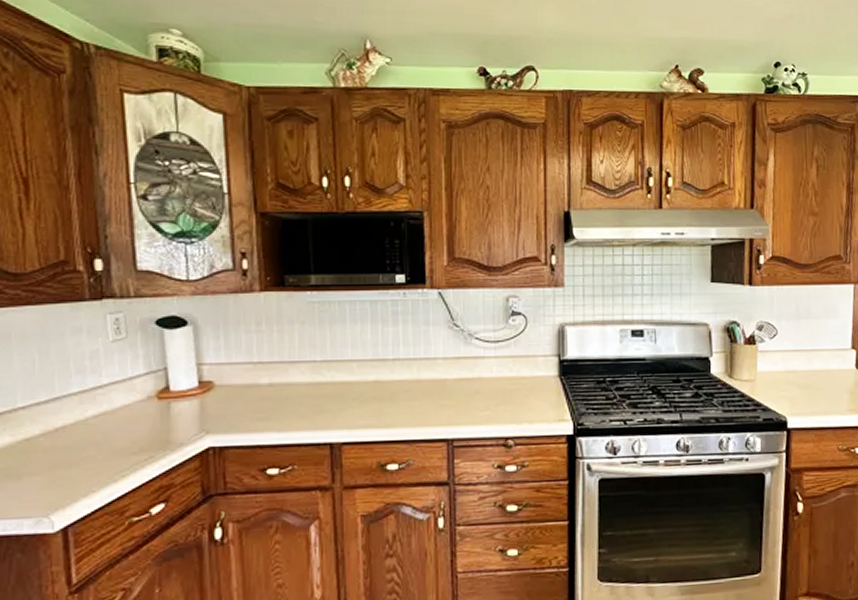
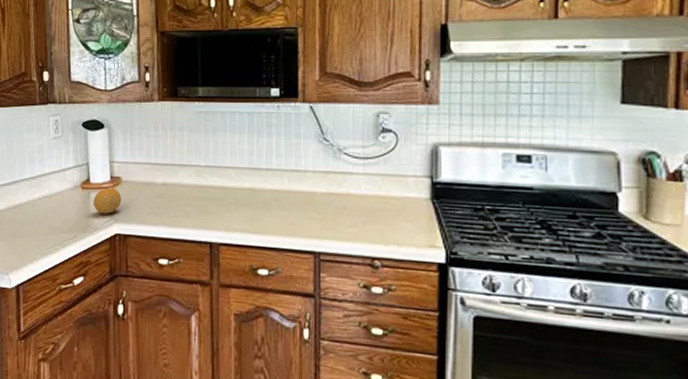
fruit: none [174,394,215,426] -> present [93,187,122,214]

